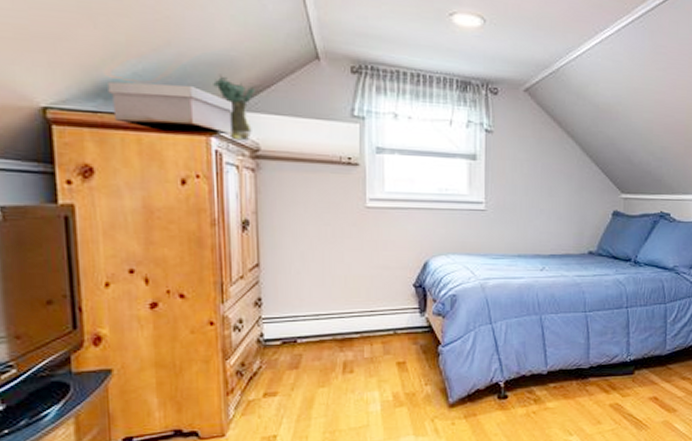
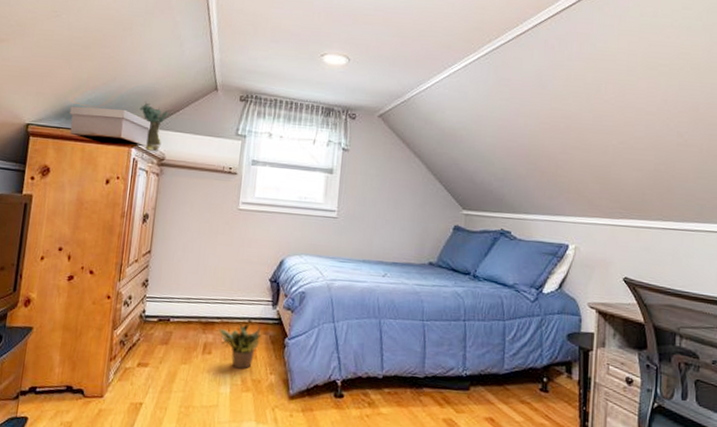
potted plant: none [359,335,411,384] -> present [219,323,262,369]

